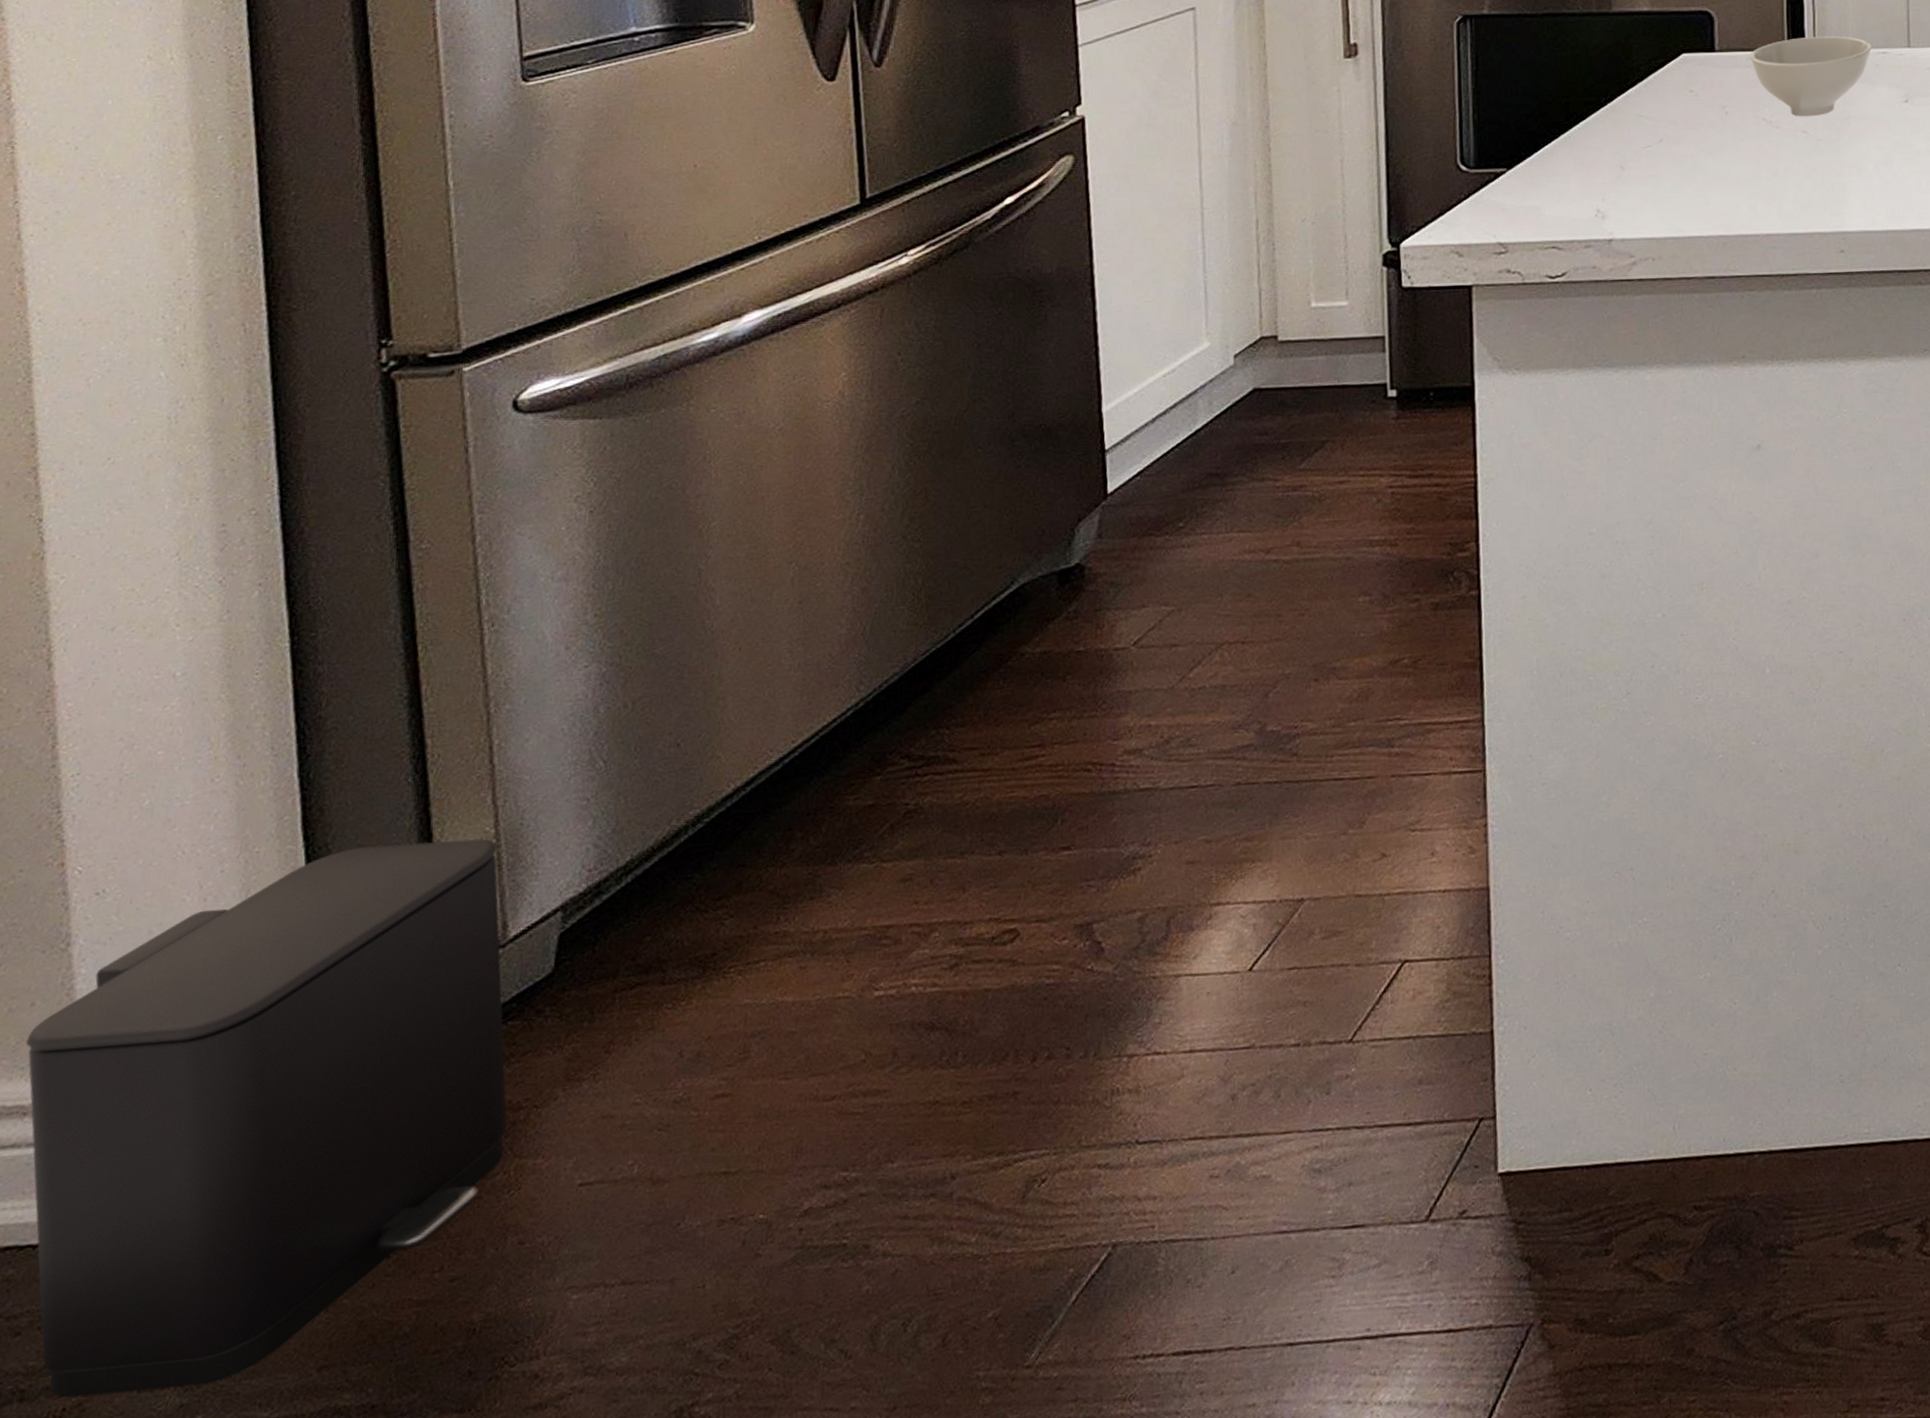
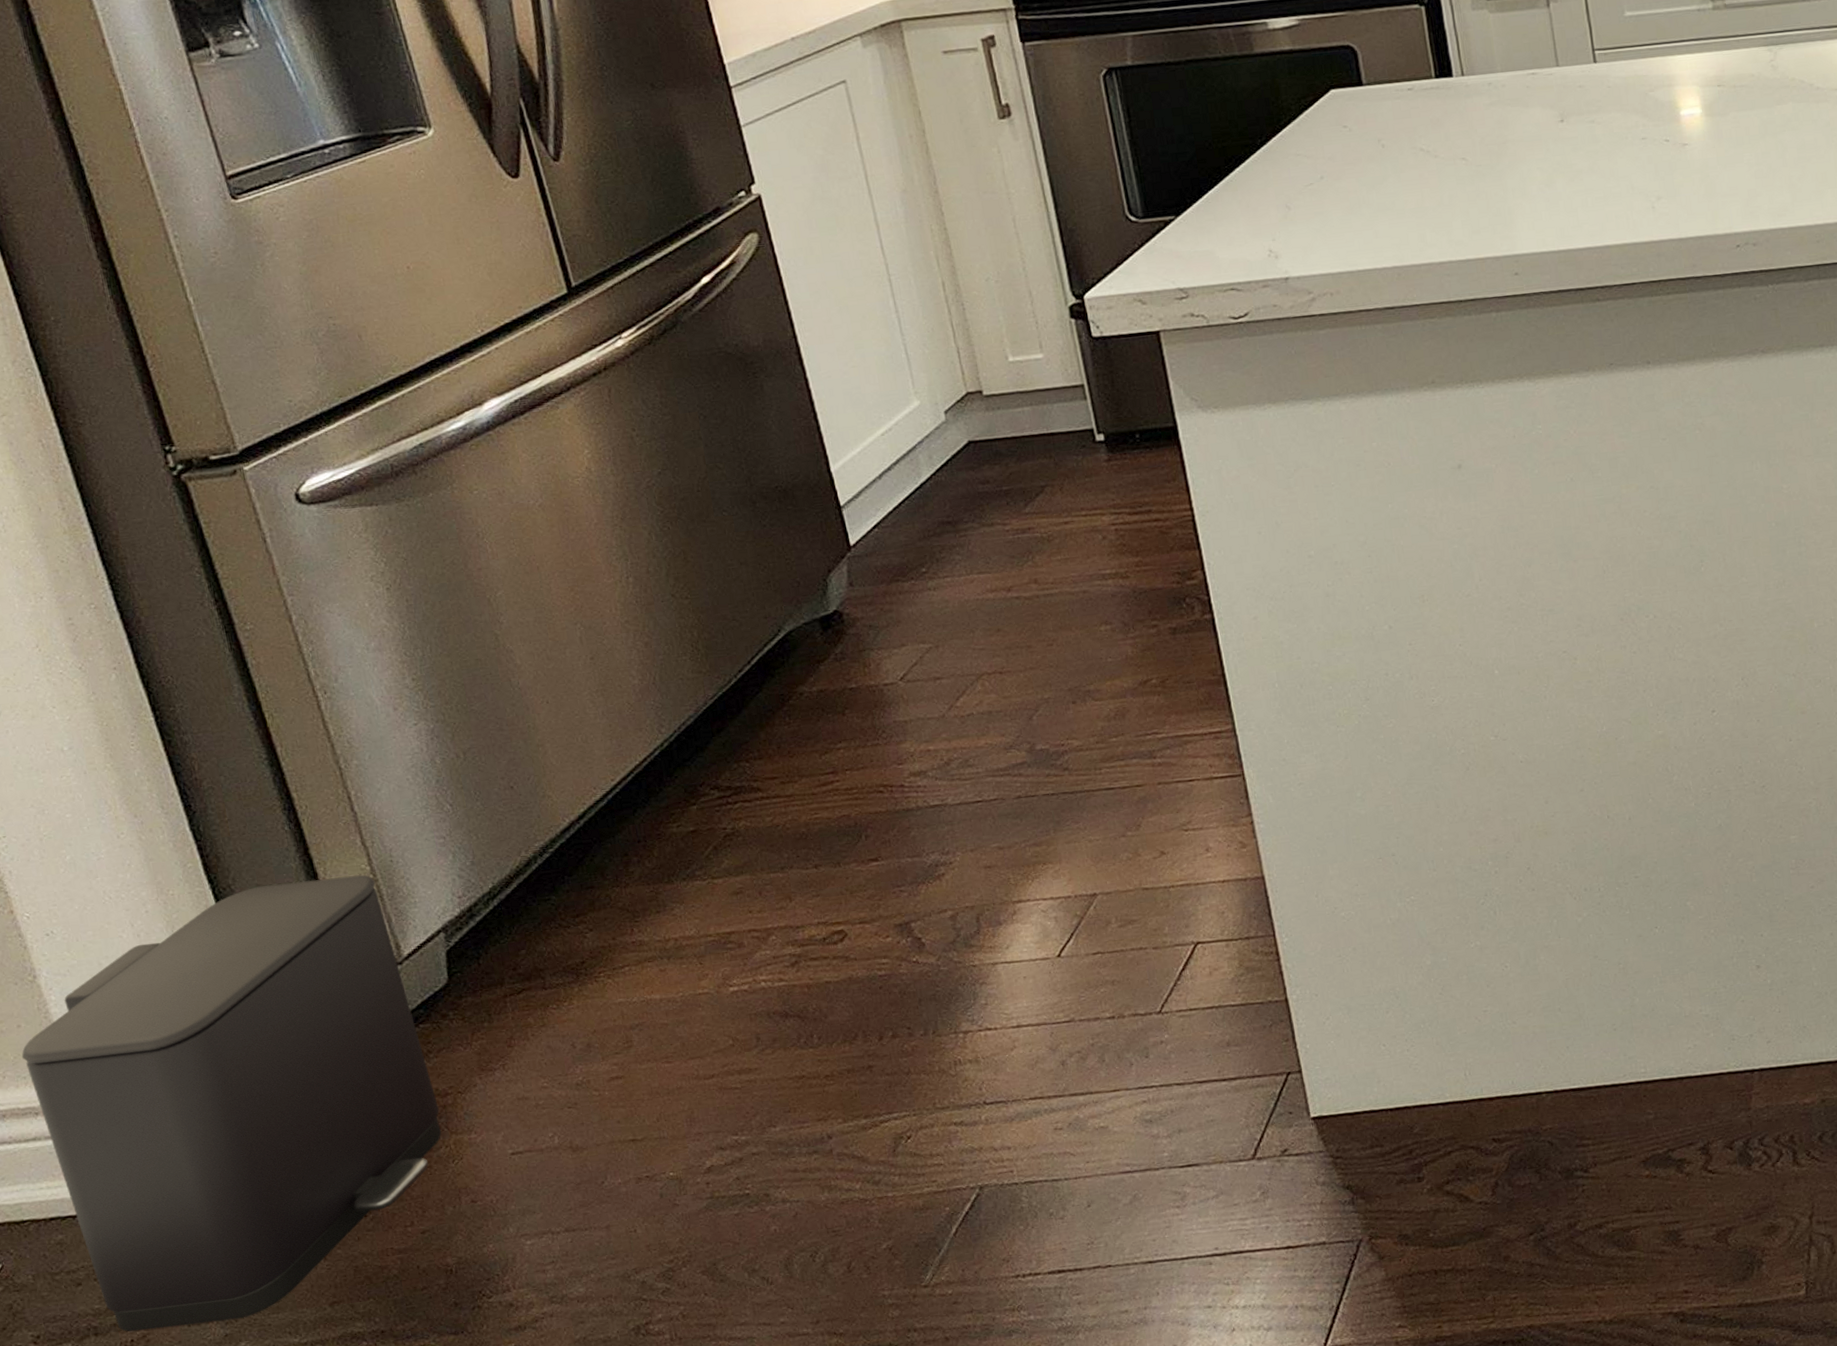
bowl: present [1750,35,1873,117] -> none [1398,60,1521,145]

